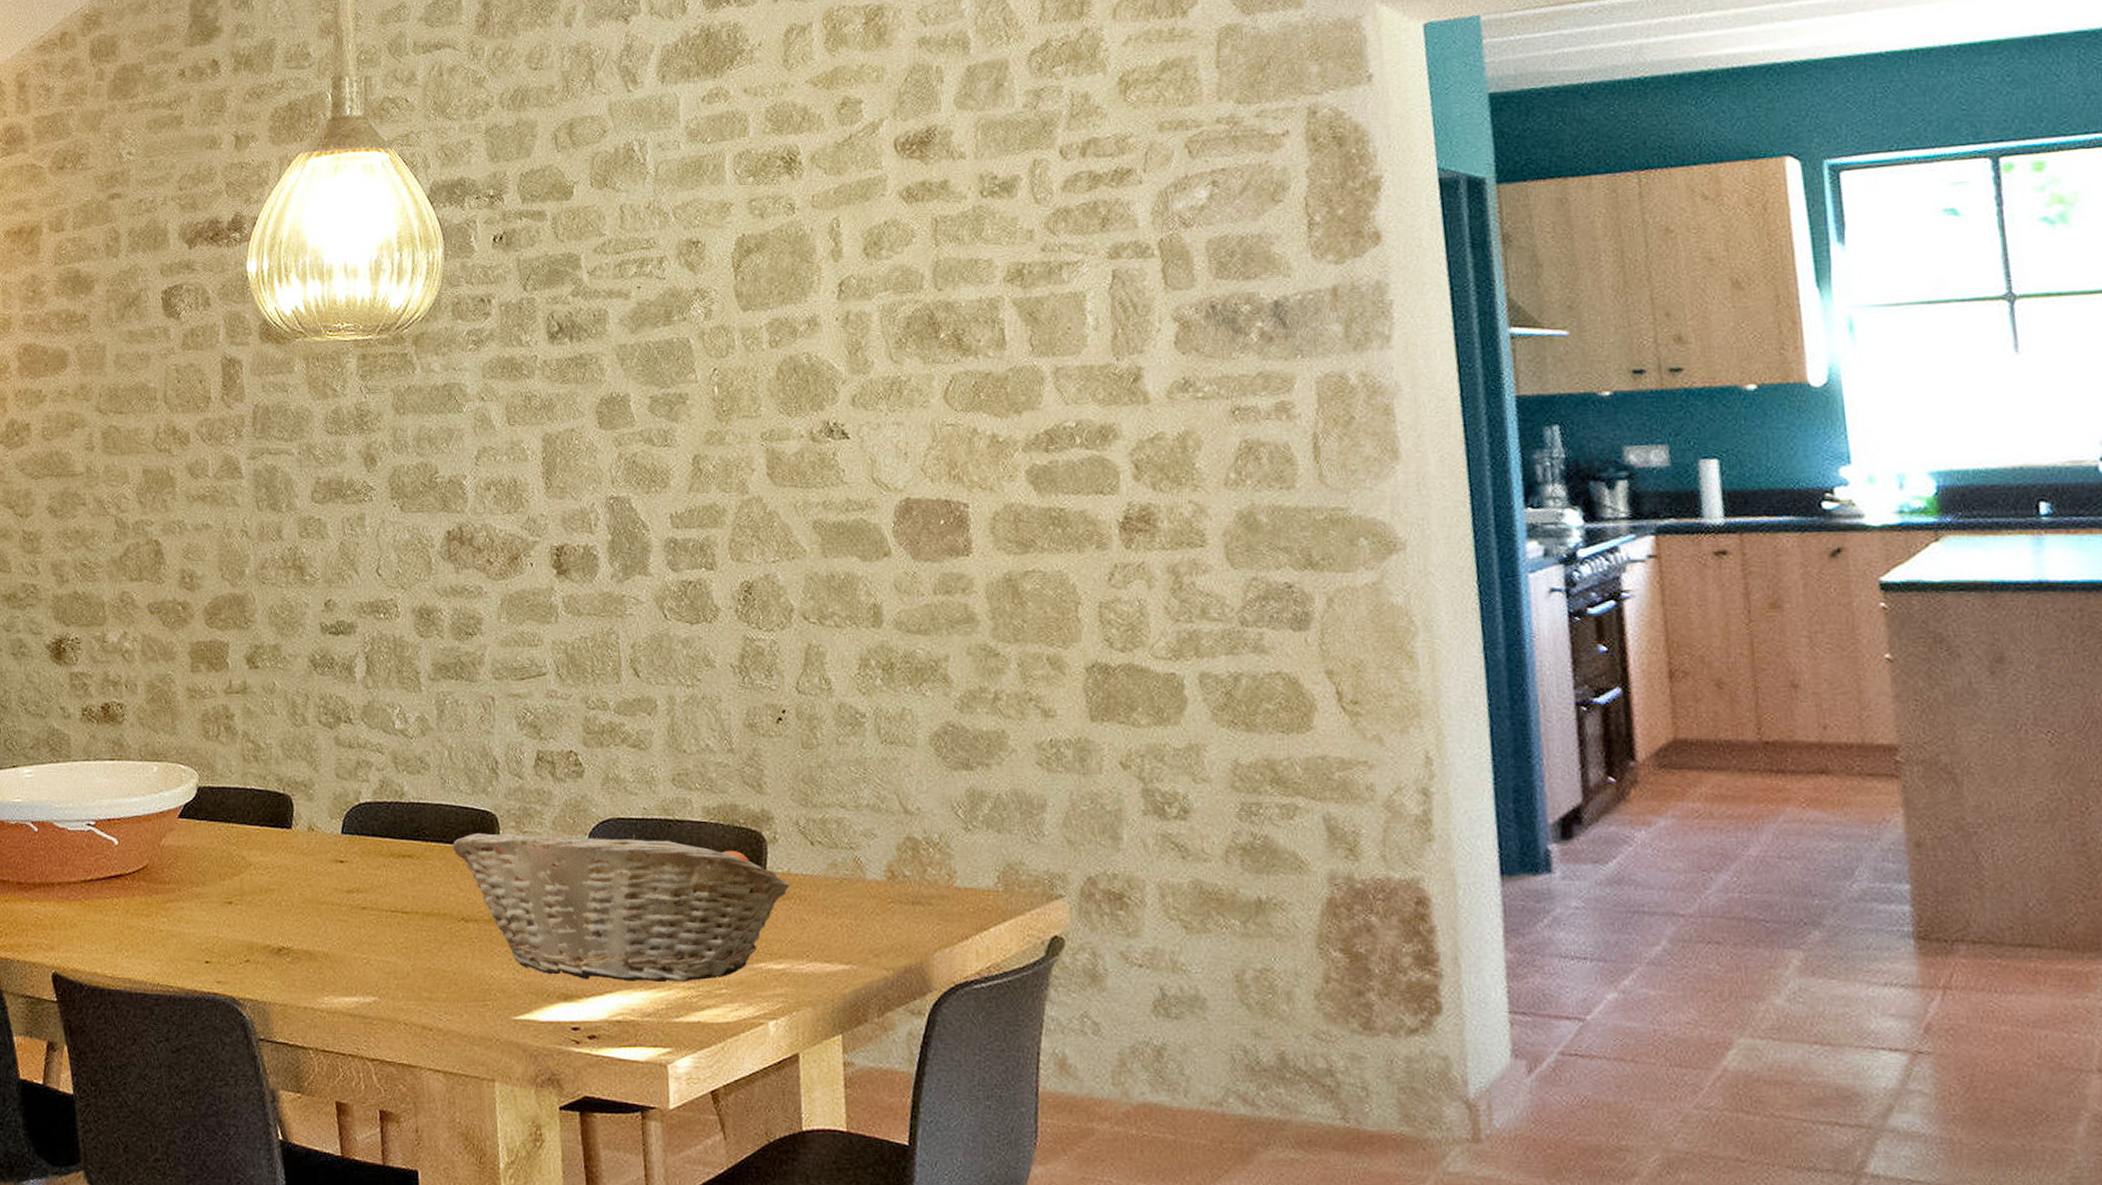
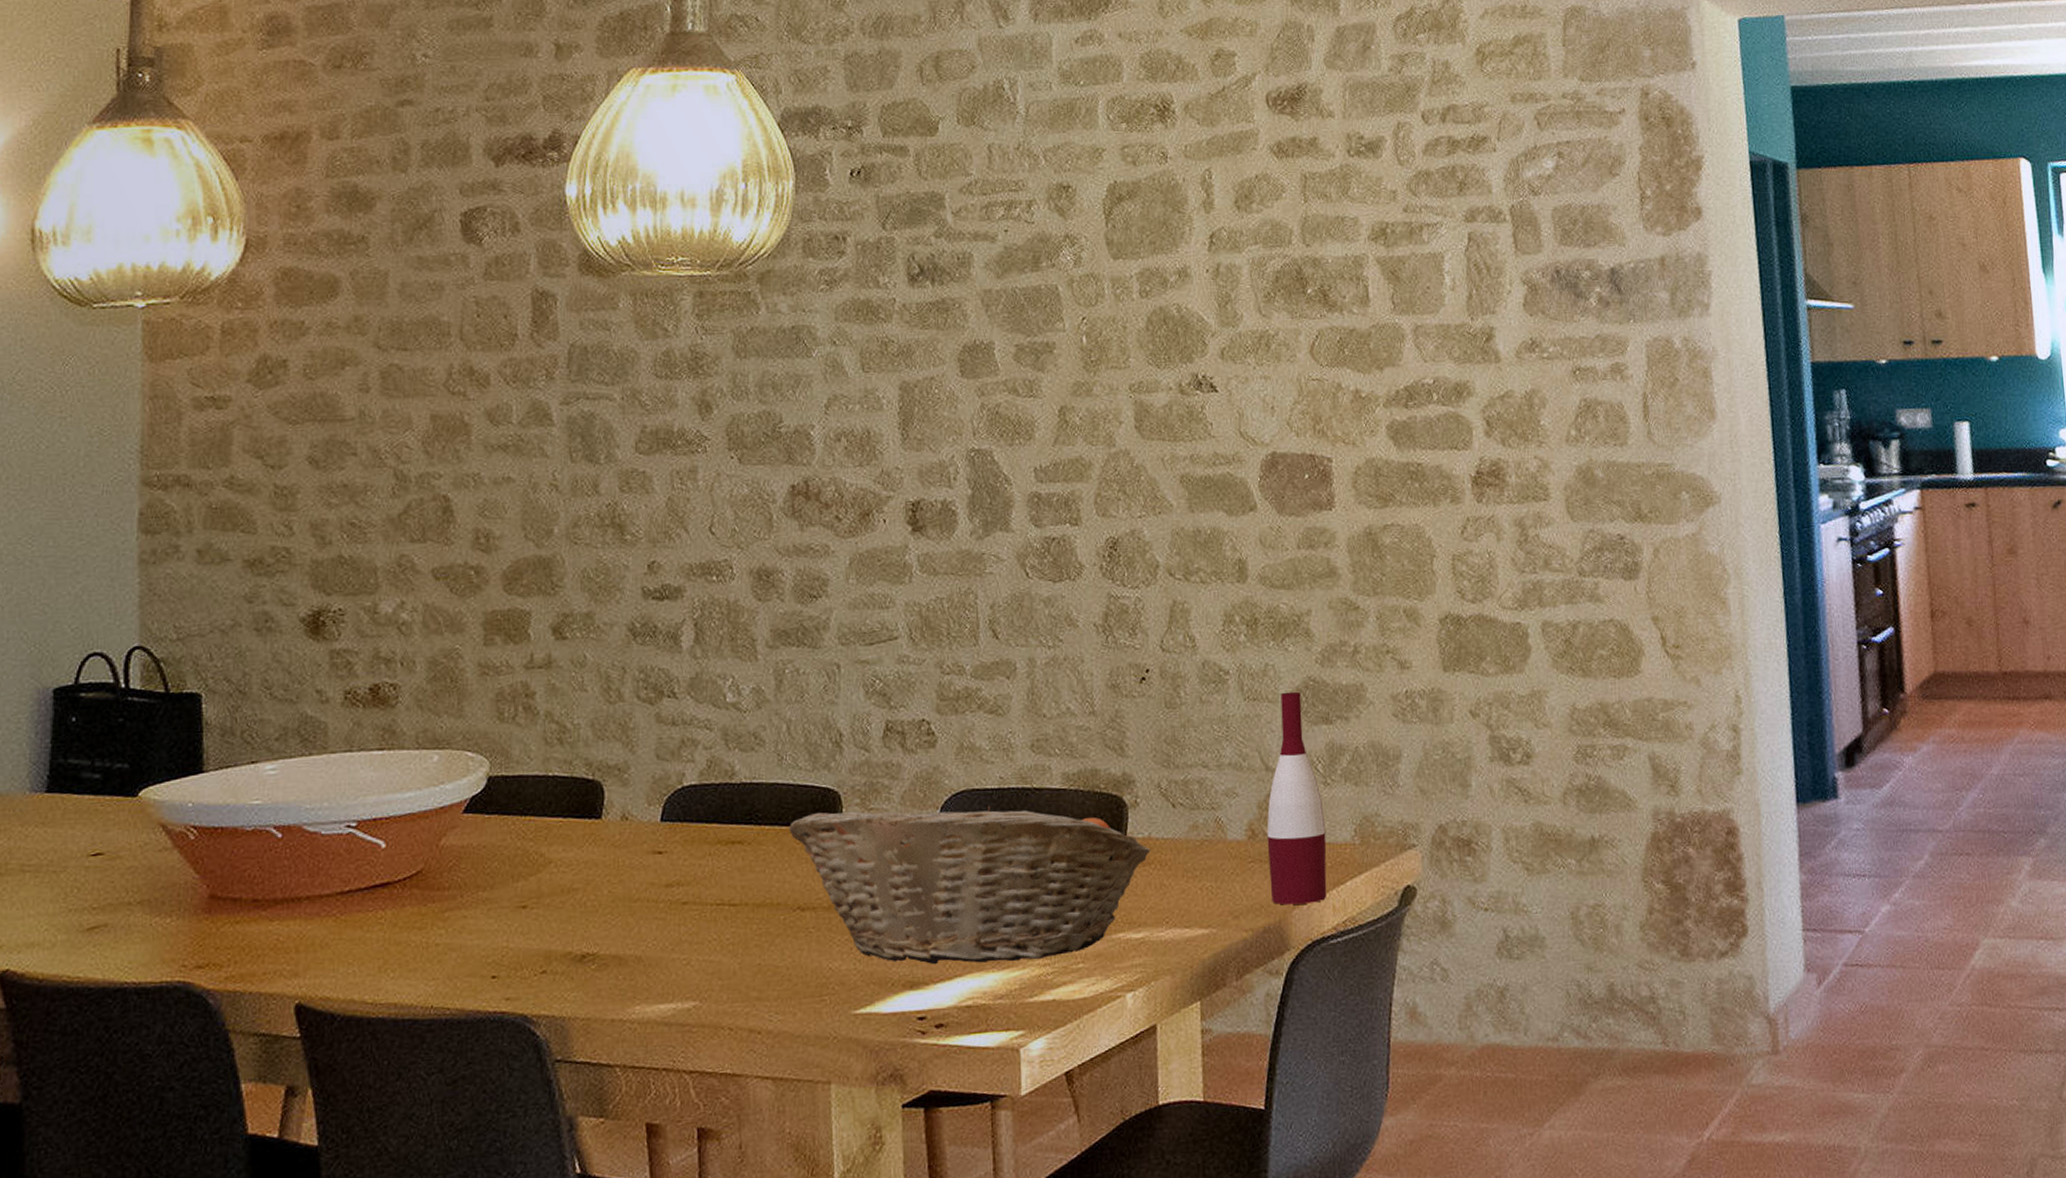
wine bottle: none [906,736,970,947] -> present [1266,691,1327,905]

